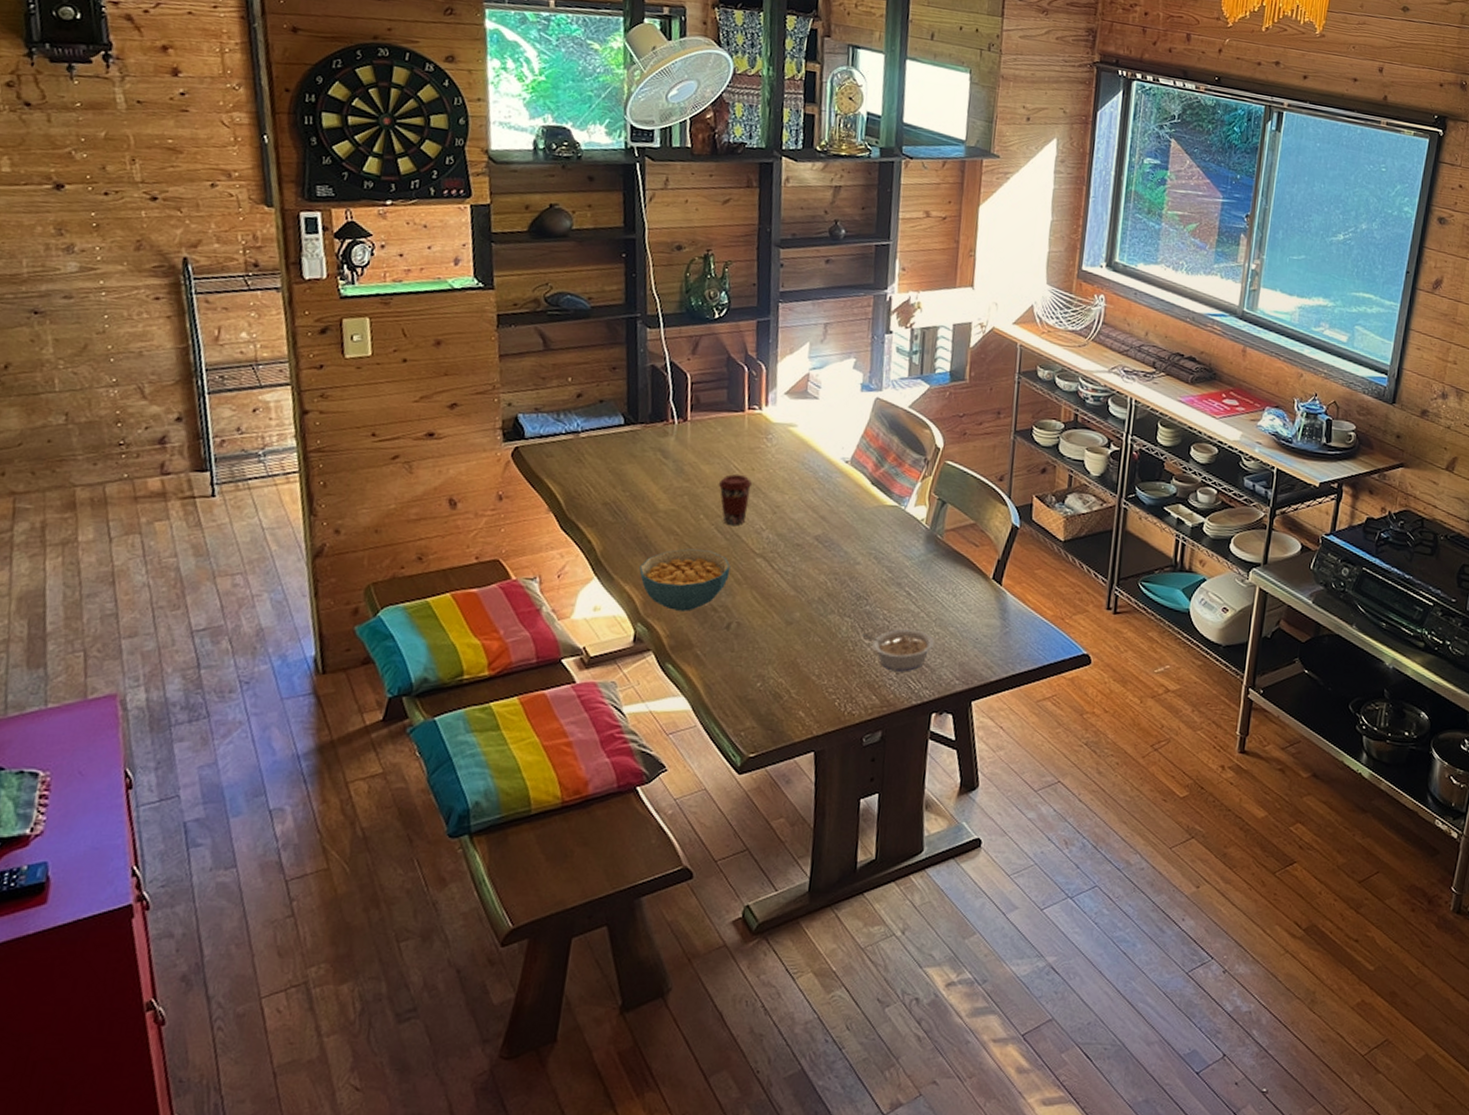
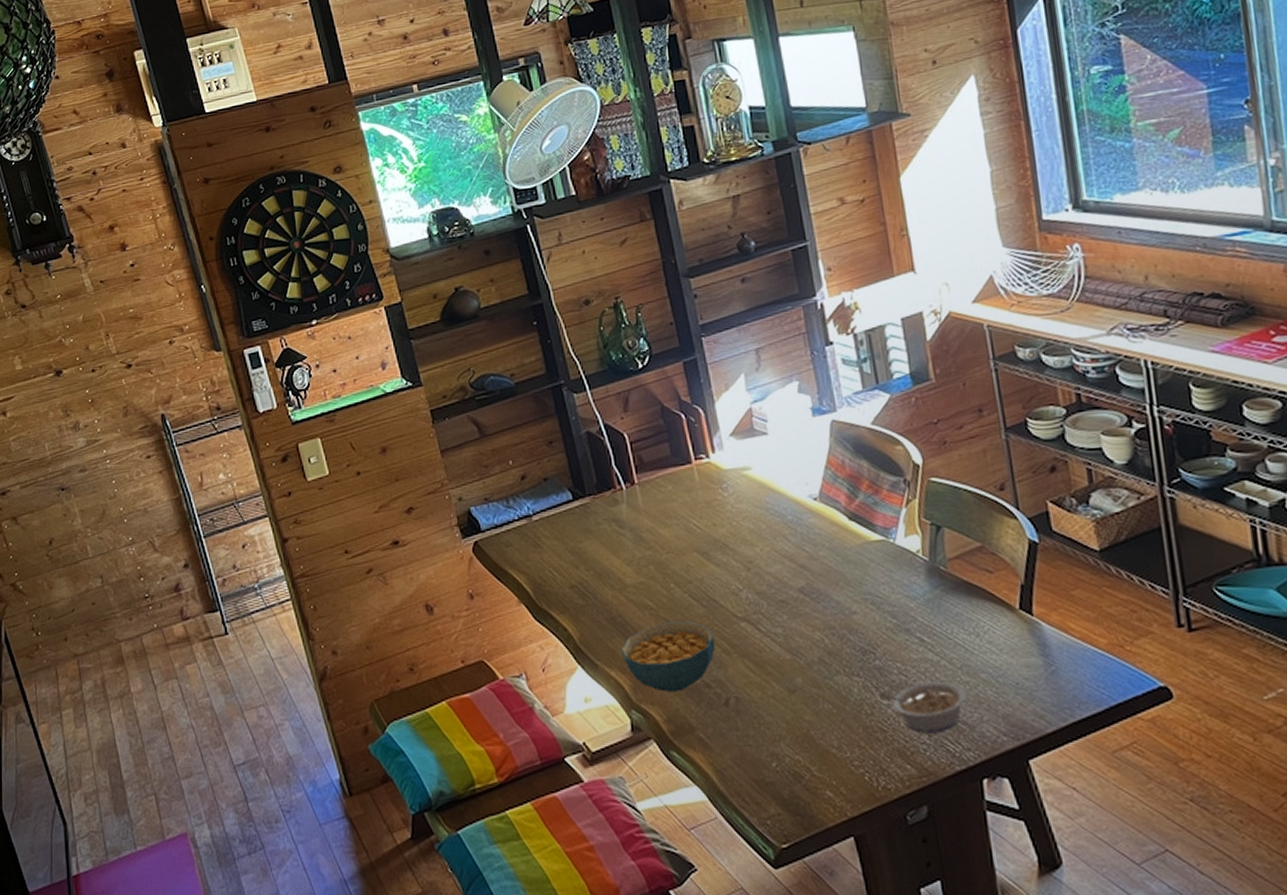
coffee cup: present [718,474,753,526] -> none [681,533,719,591]

